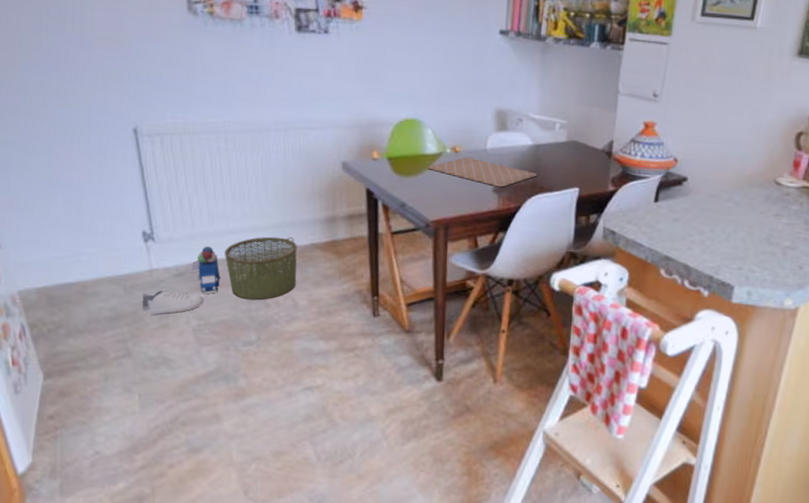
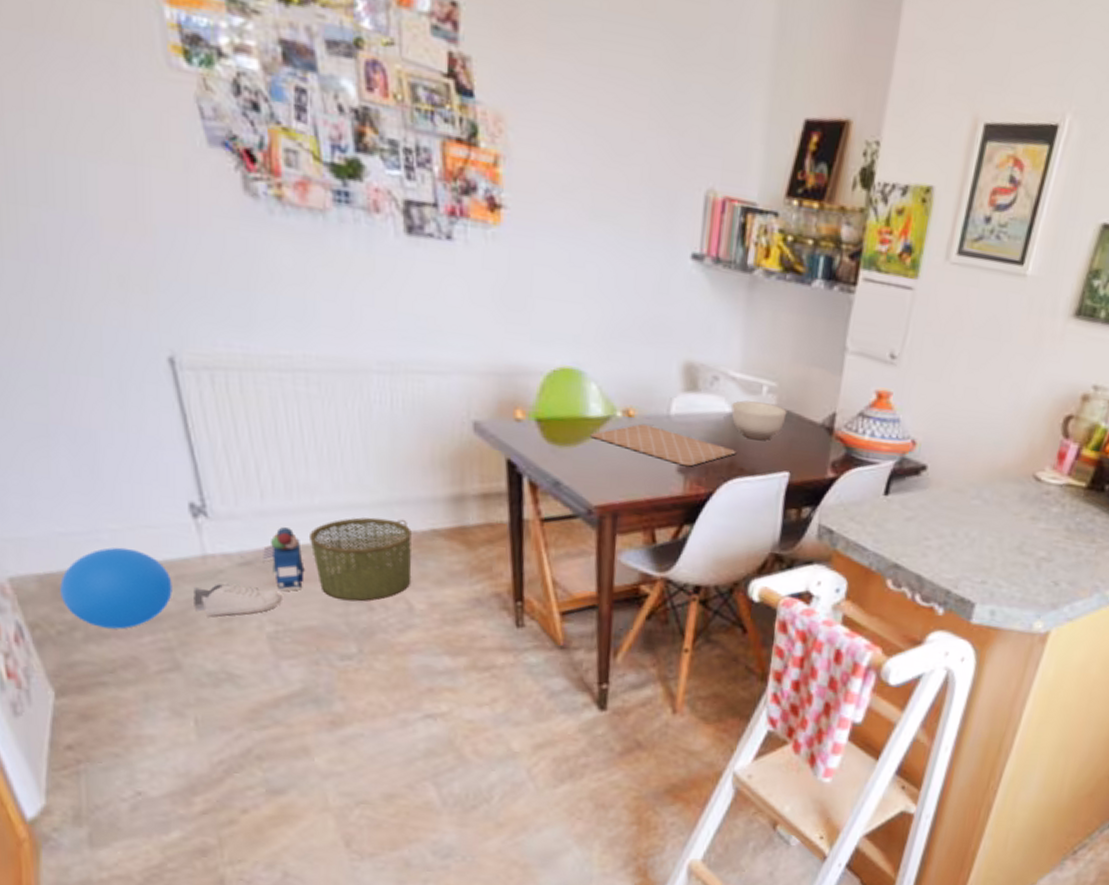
ball: none [52,266,128,327] -> present [60,547,172,629]
bowl: none [532,135,575,165] -> present [731,400,787,440]

